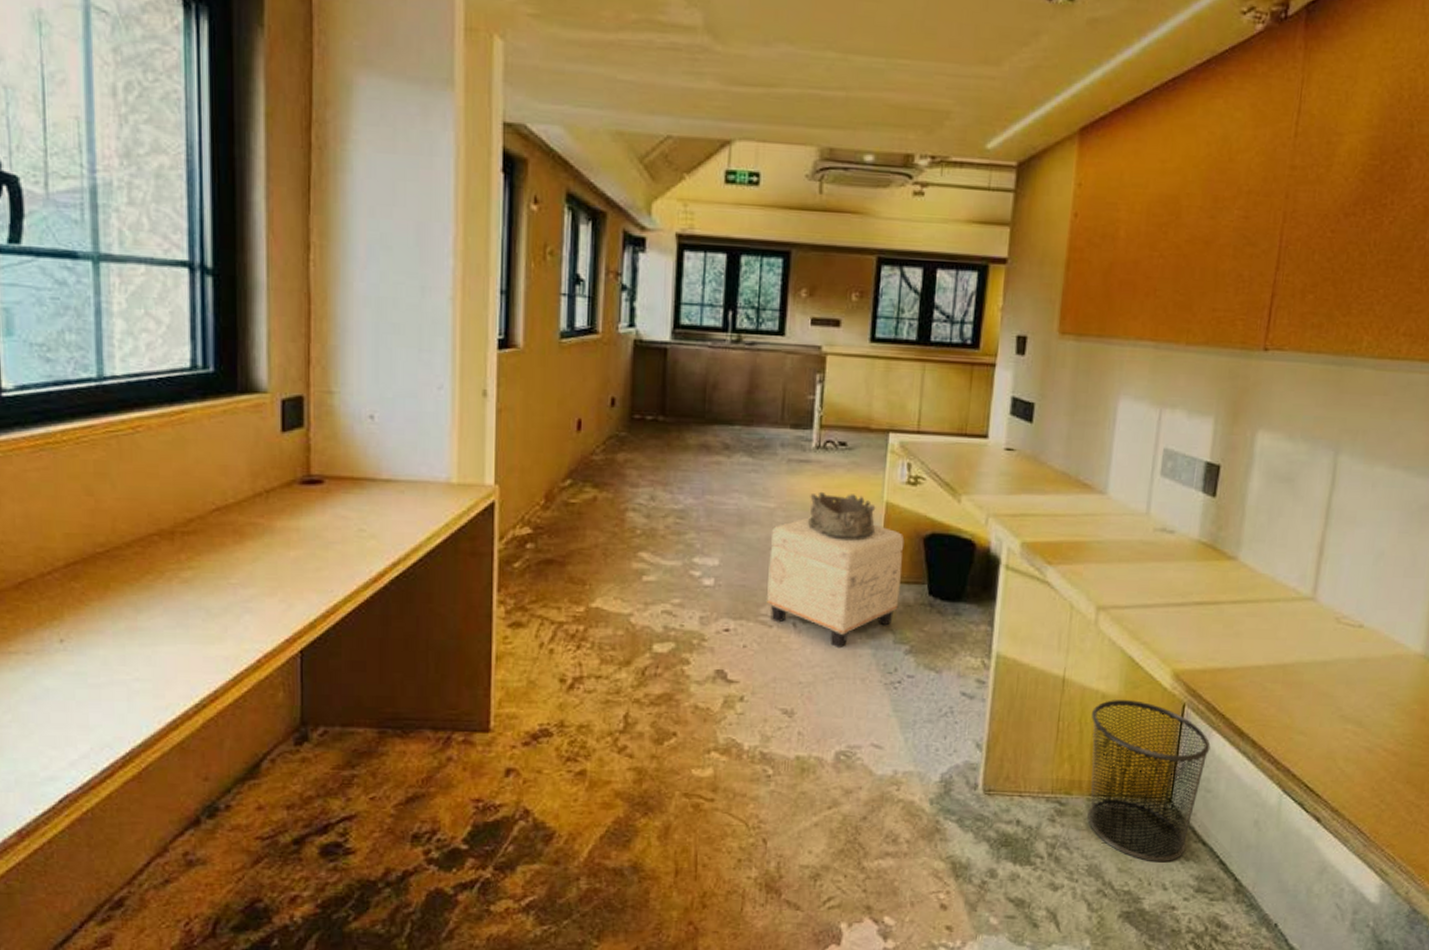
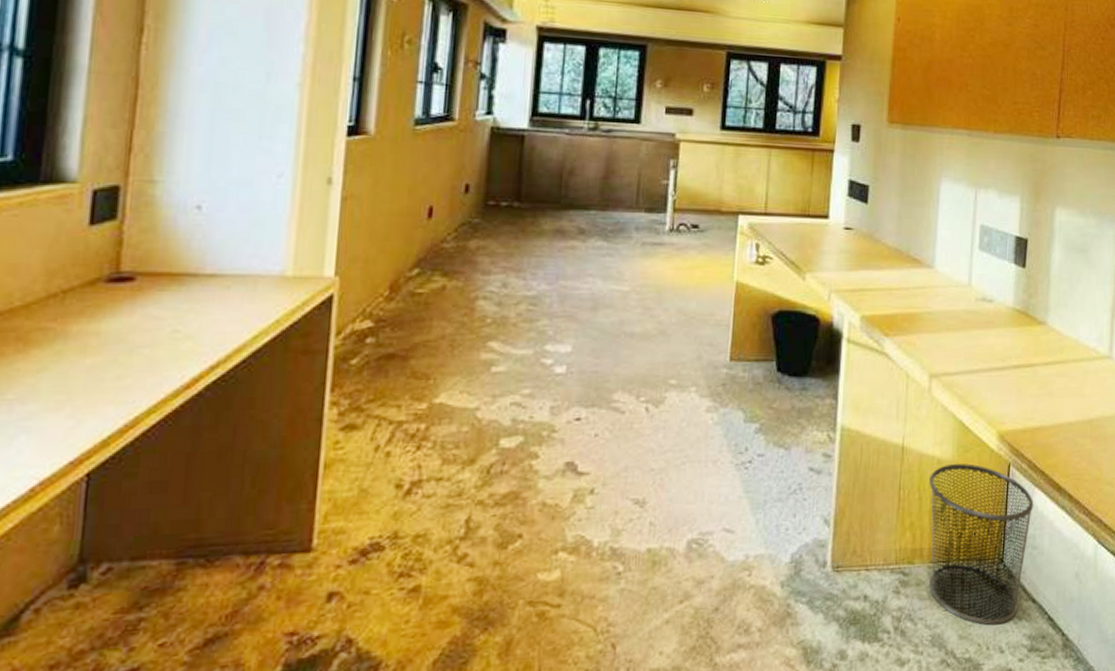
ottoman: present [767,517,905,649] -> none [620,299,754,431]
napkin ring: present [807,491,876,539] -> none [660,273,727,319]

